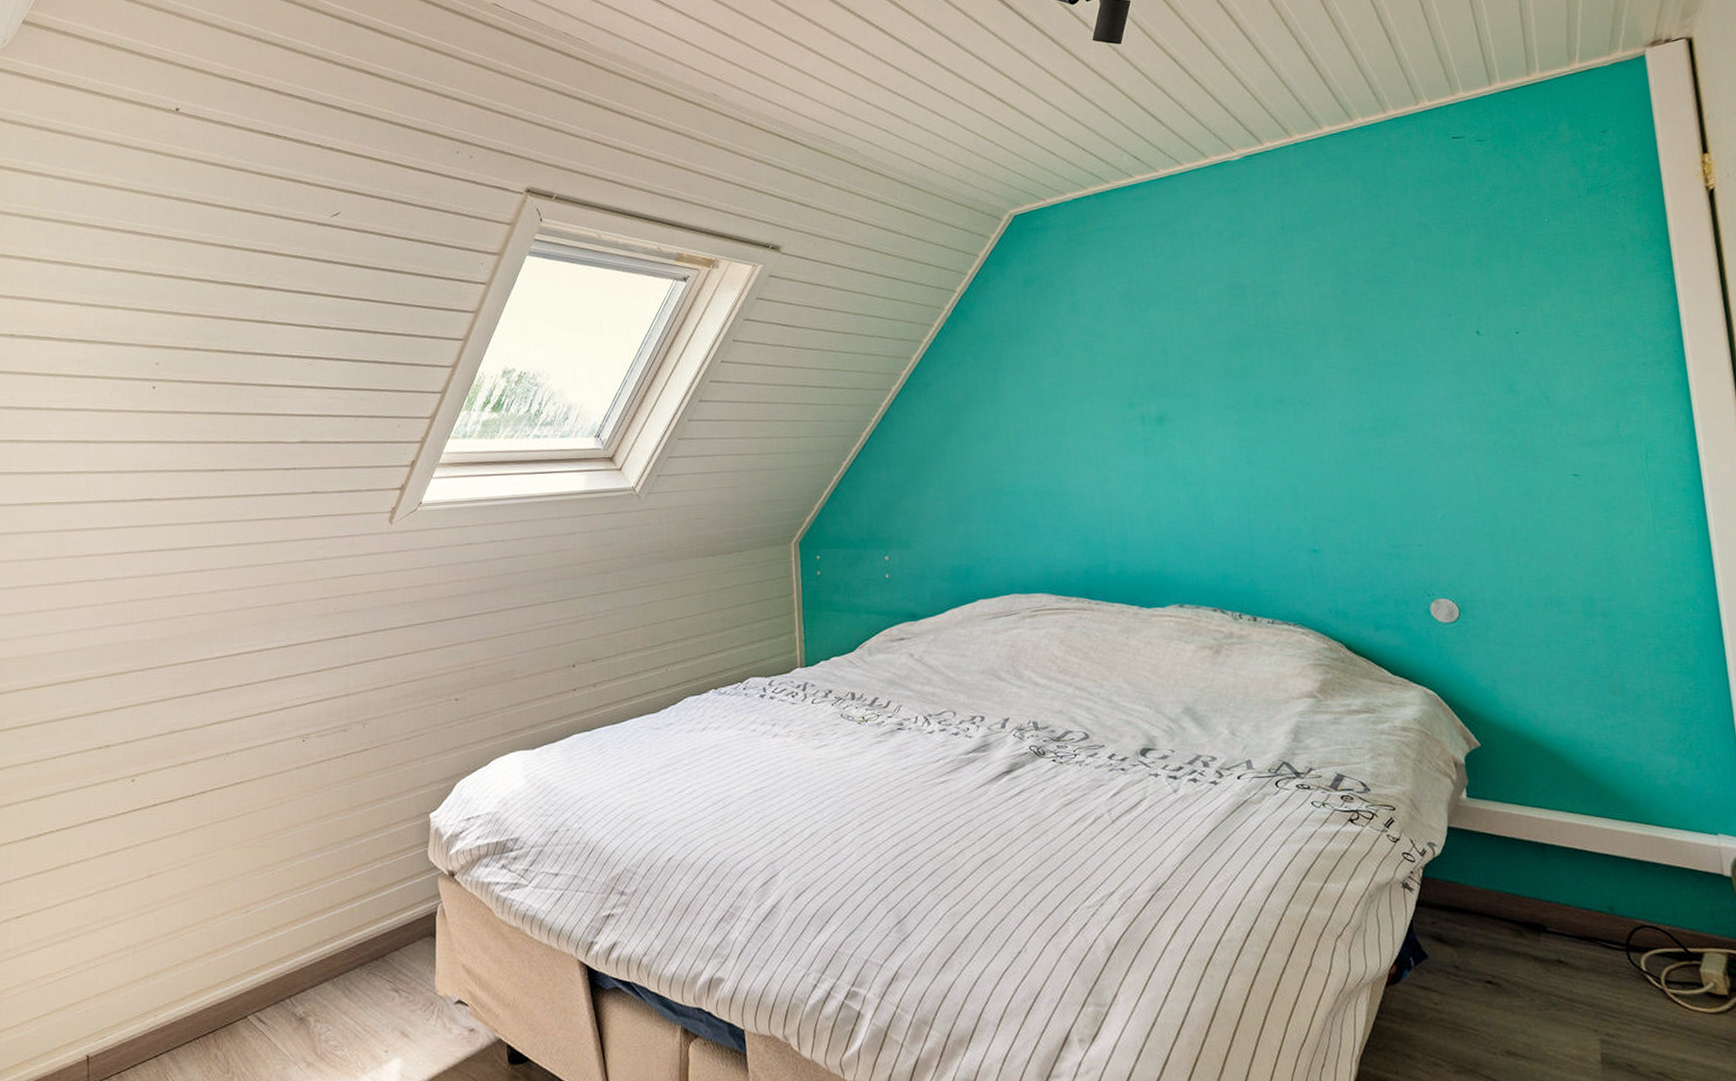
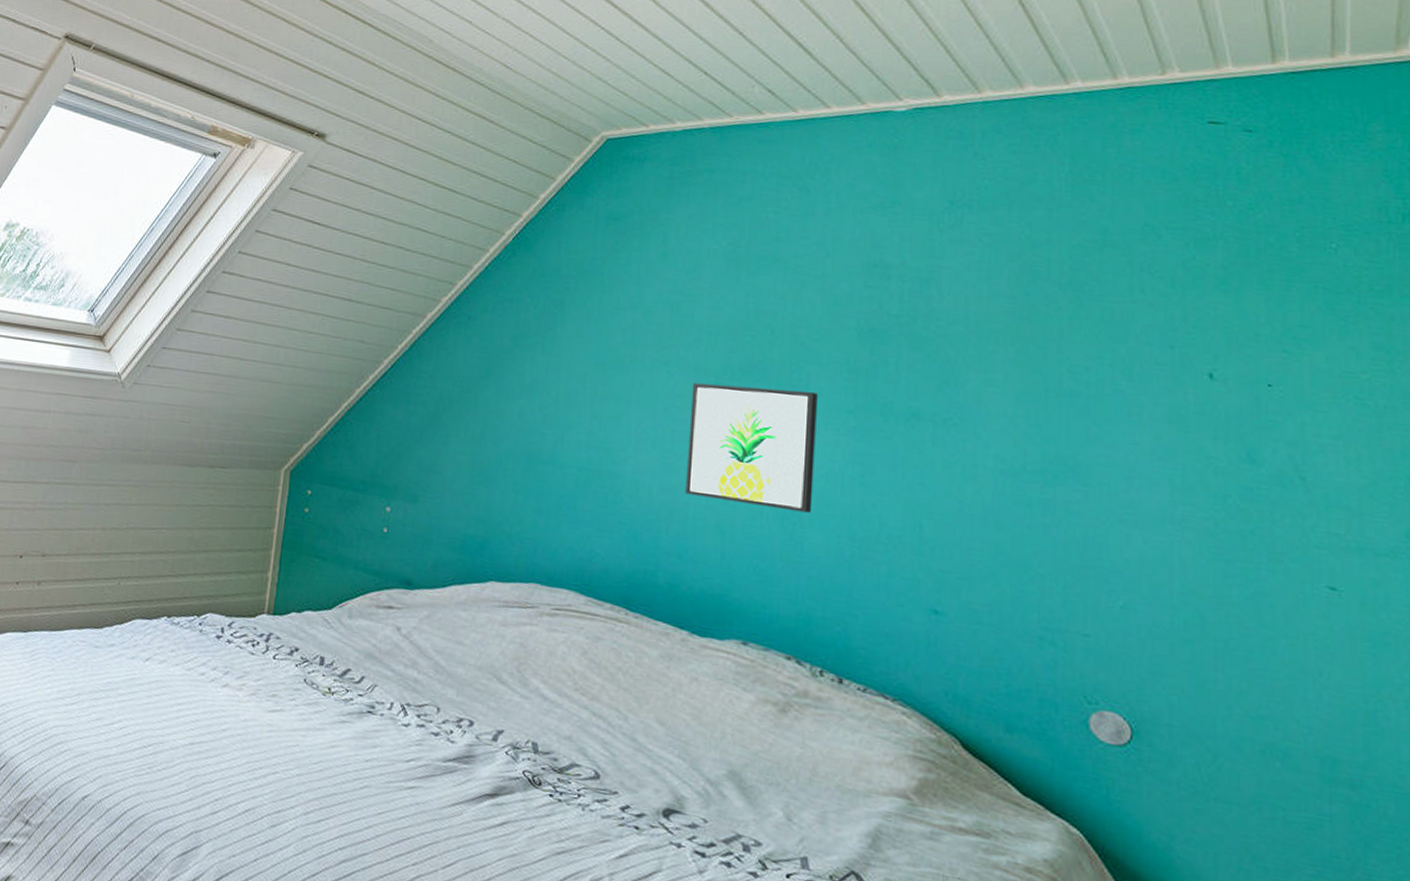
wall art: none [1112,396,1216,497] -> present [685,383,818,513]

